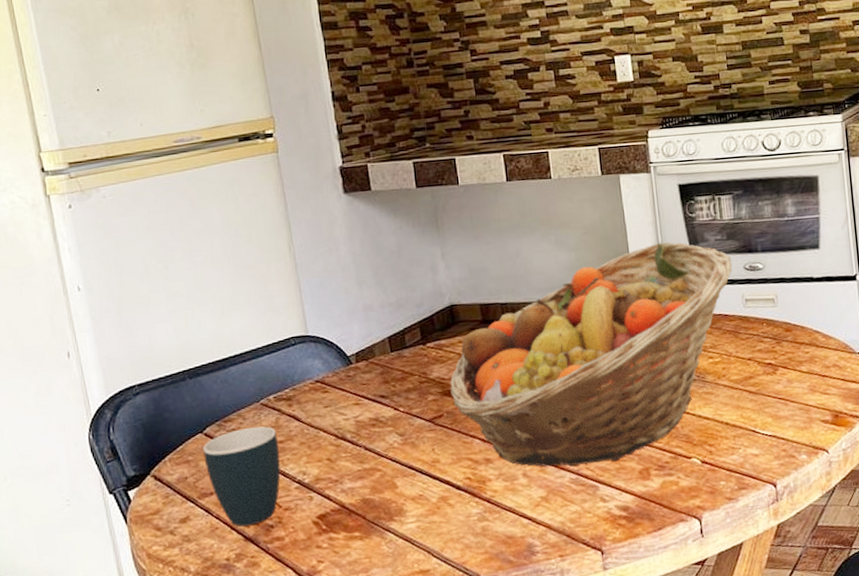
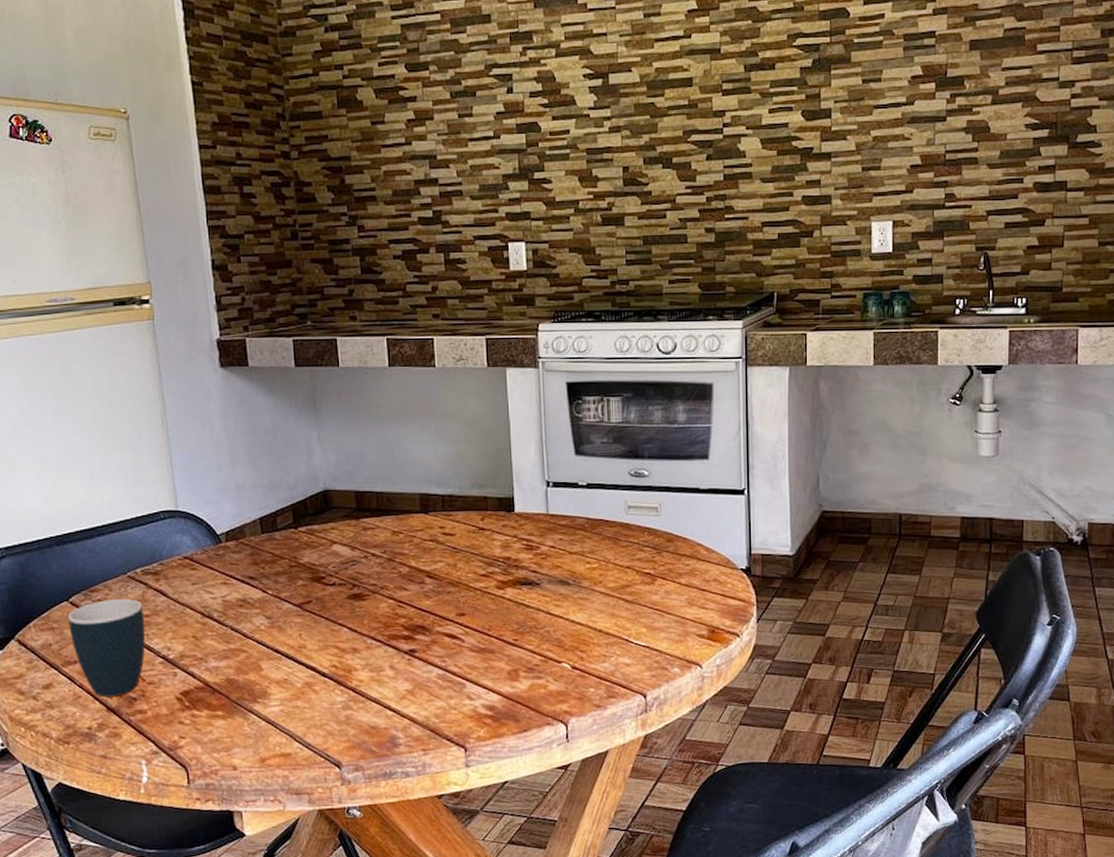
fruit basket: present [450,242,733,467] -> none [320,441,617,661]

